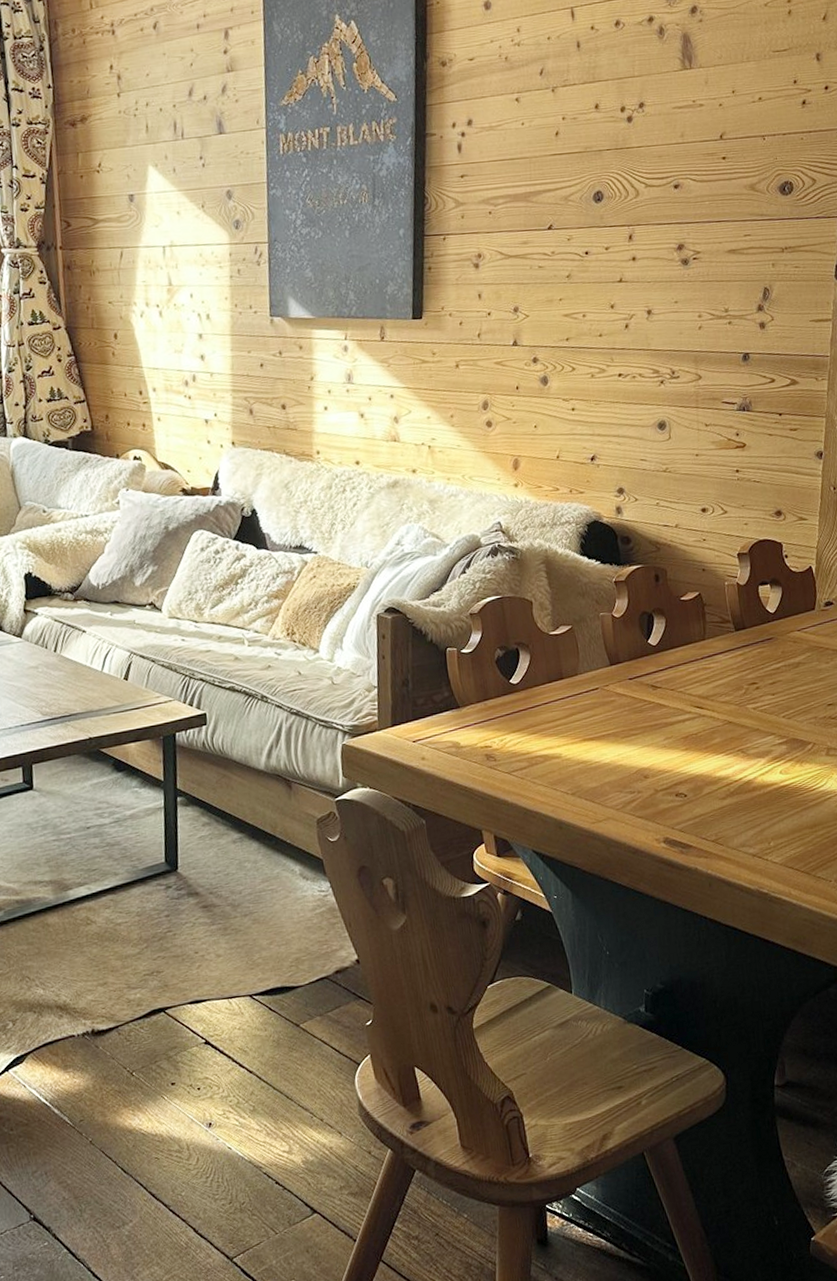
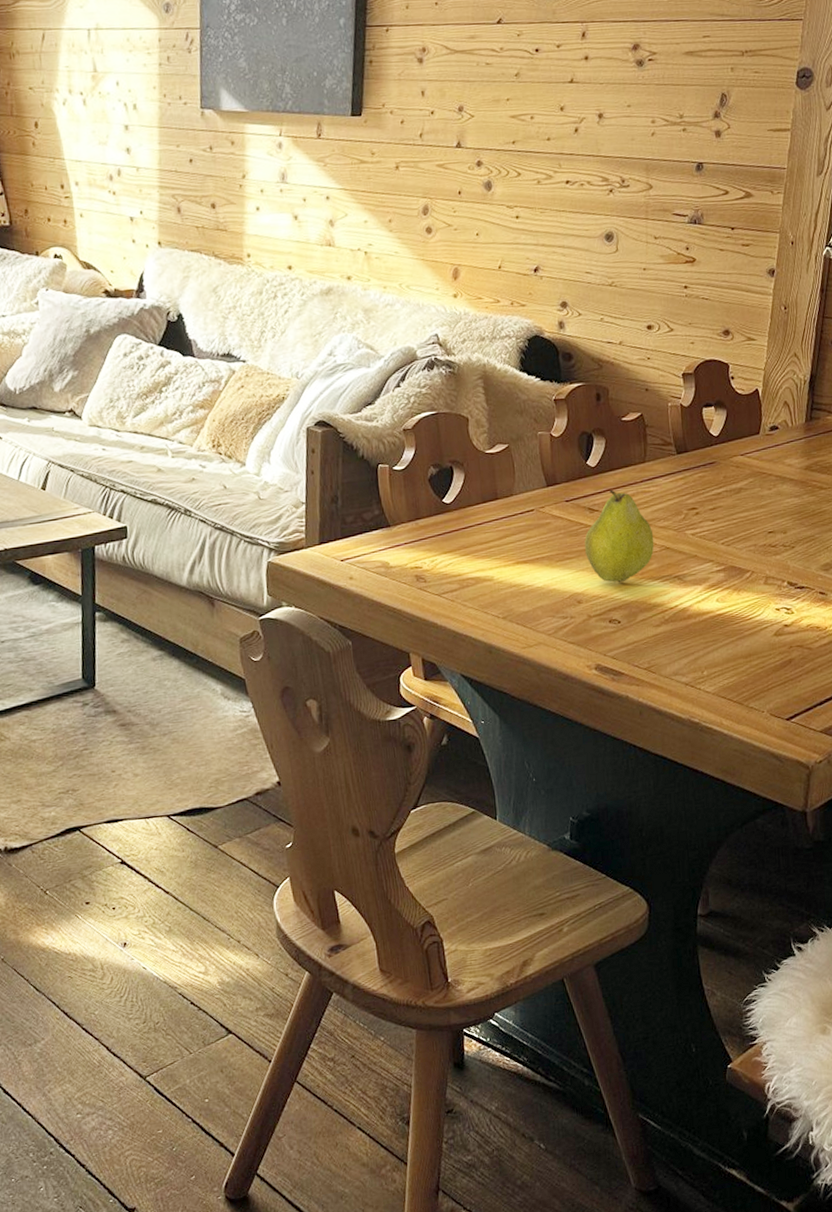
fruit: none [649,667,717,758] -> present [584,489,655,583]

